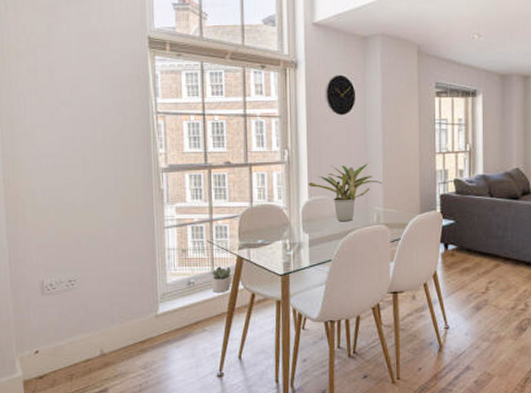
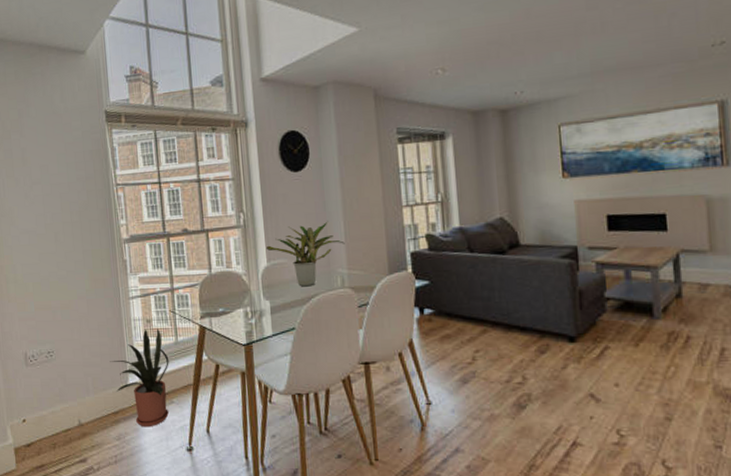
house plant: none [140,258,204,355] -> present [111,328,169,427]
succulent plant: present [211,266,232,293] -> none [175,336,196,364]

